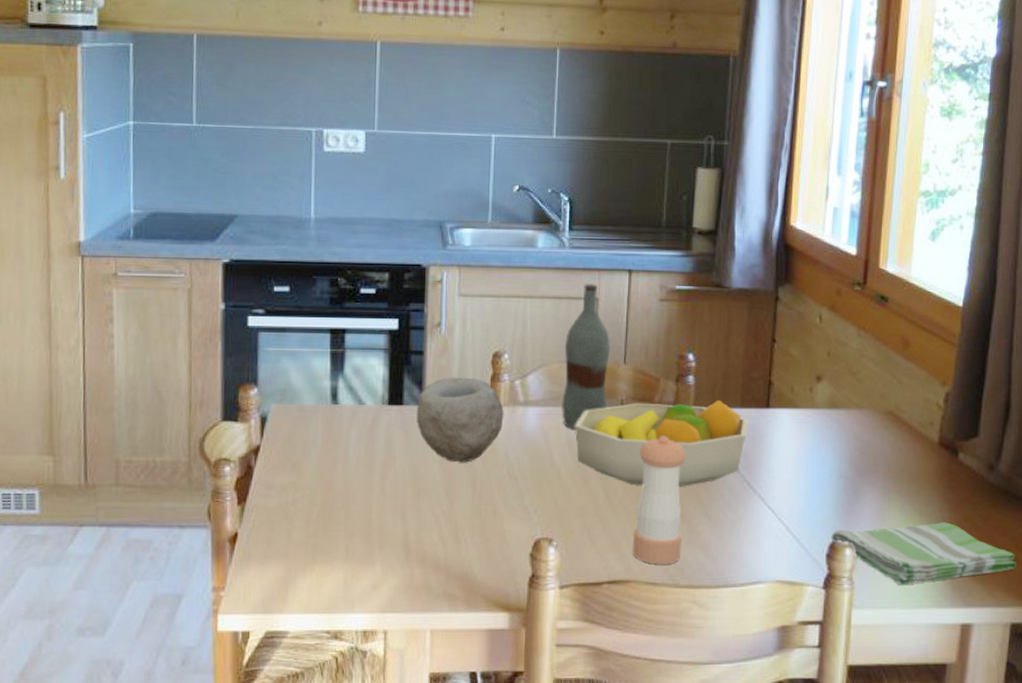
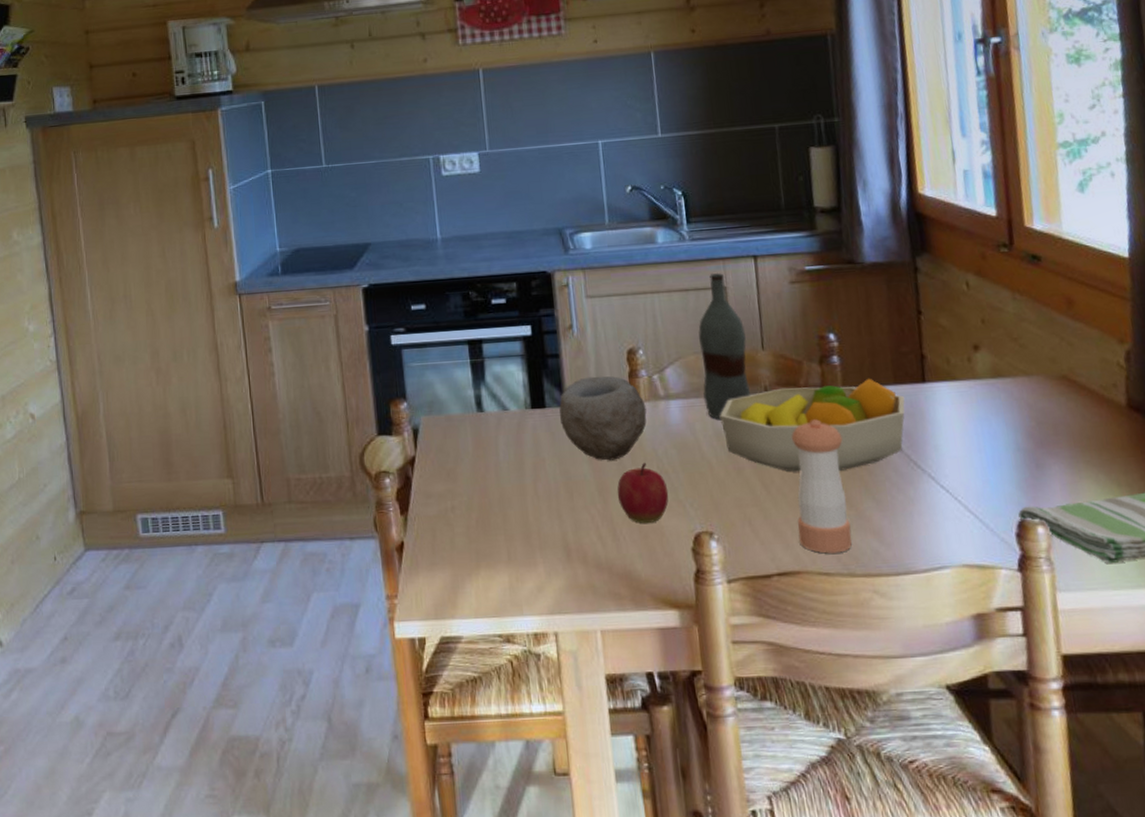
apple: none [464,467,515,527] -> present [617,462,669,523]

